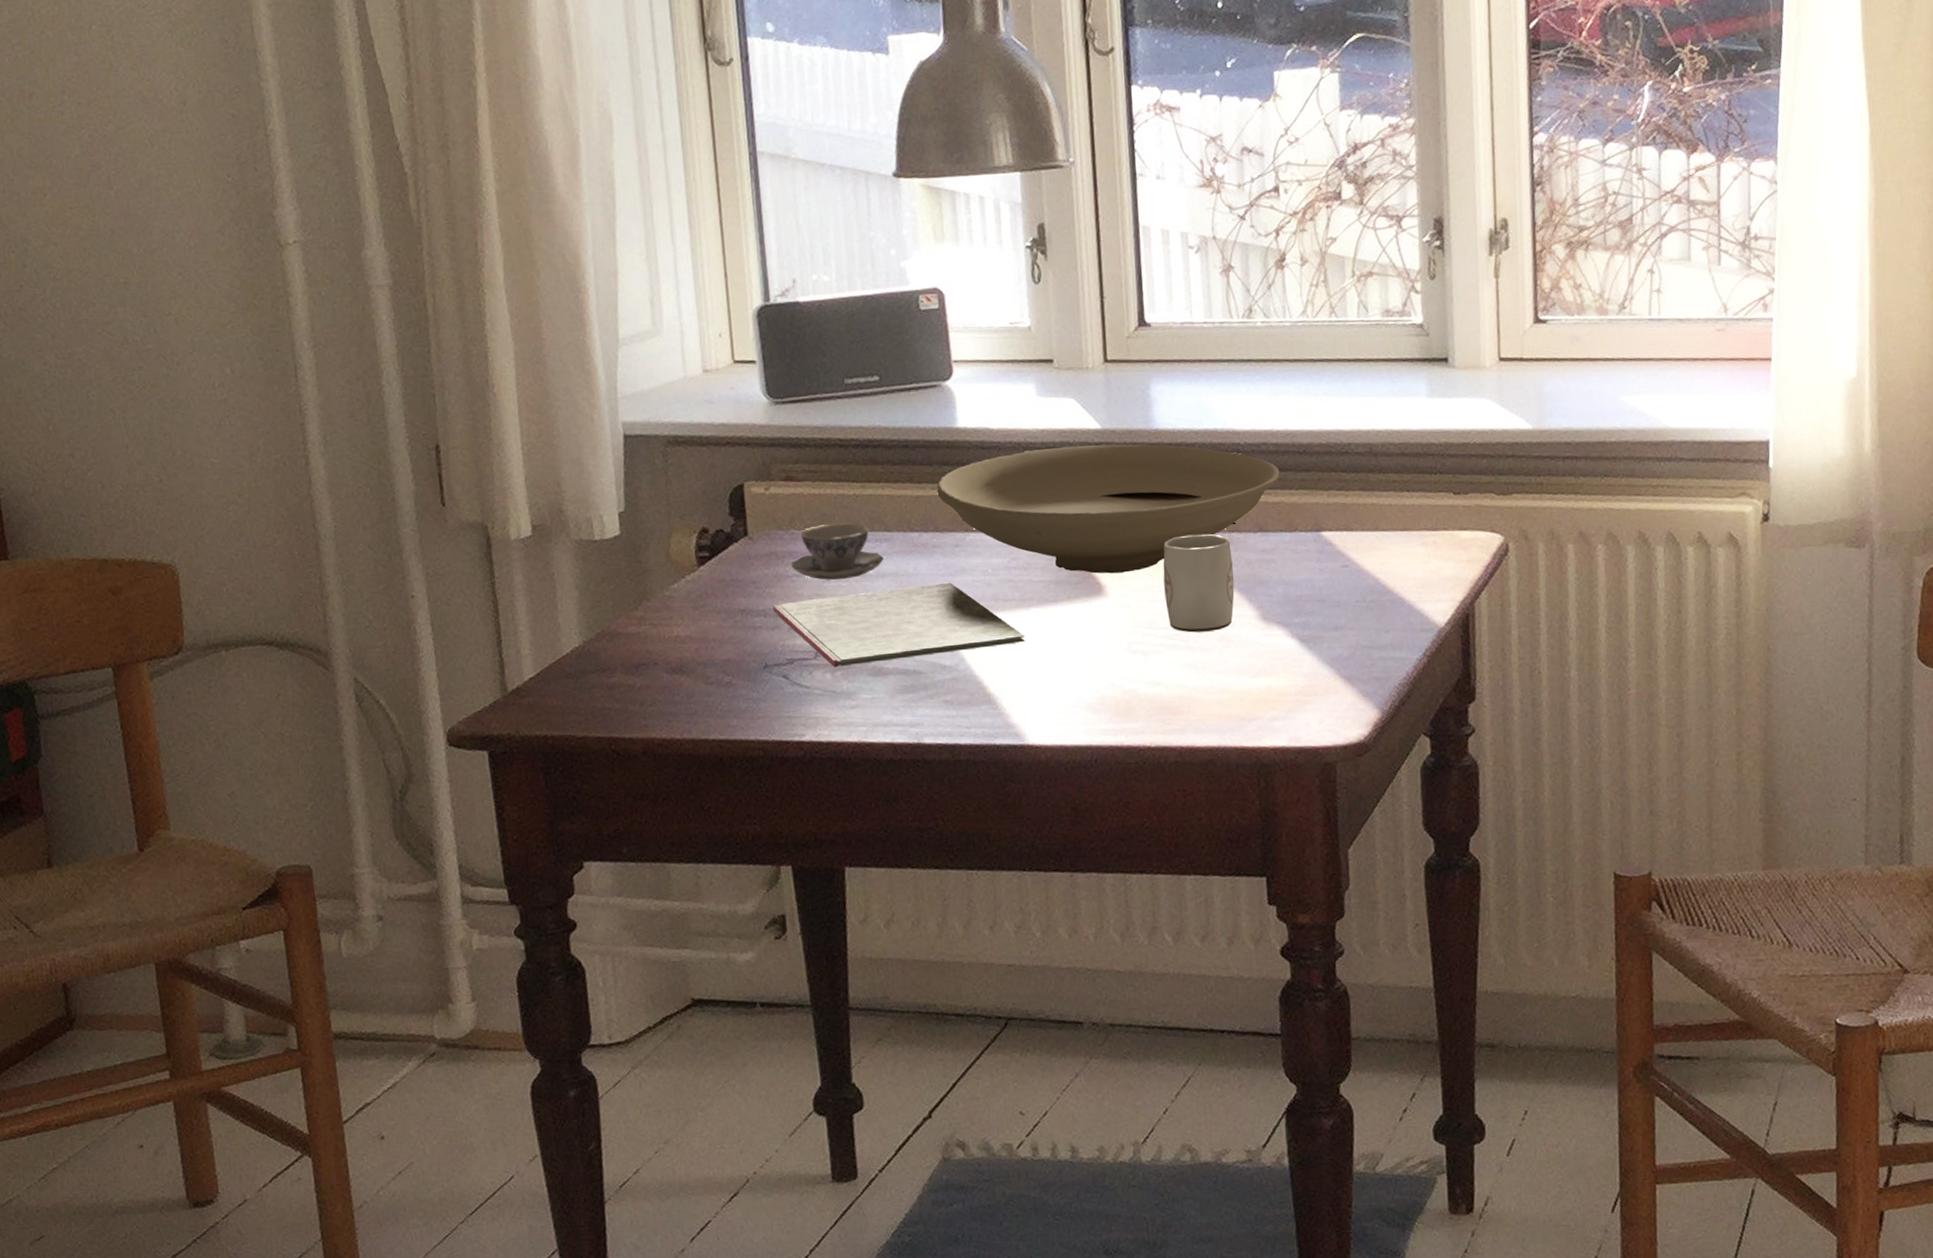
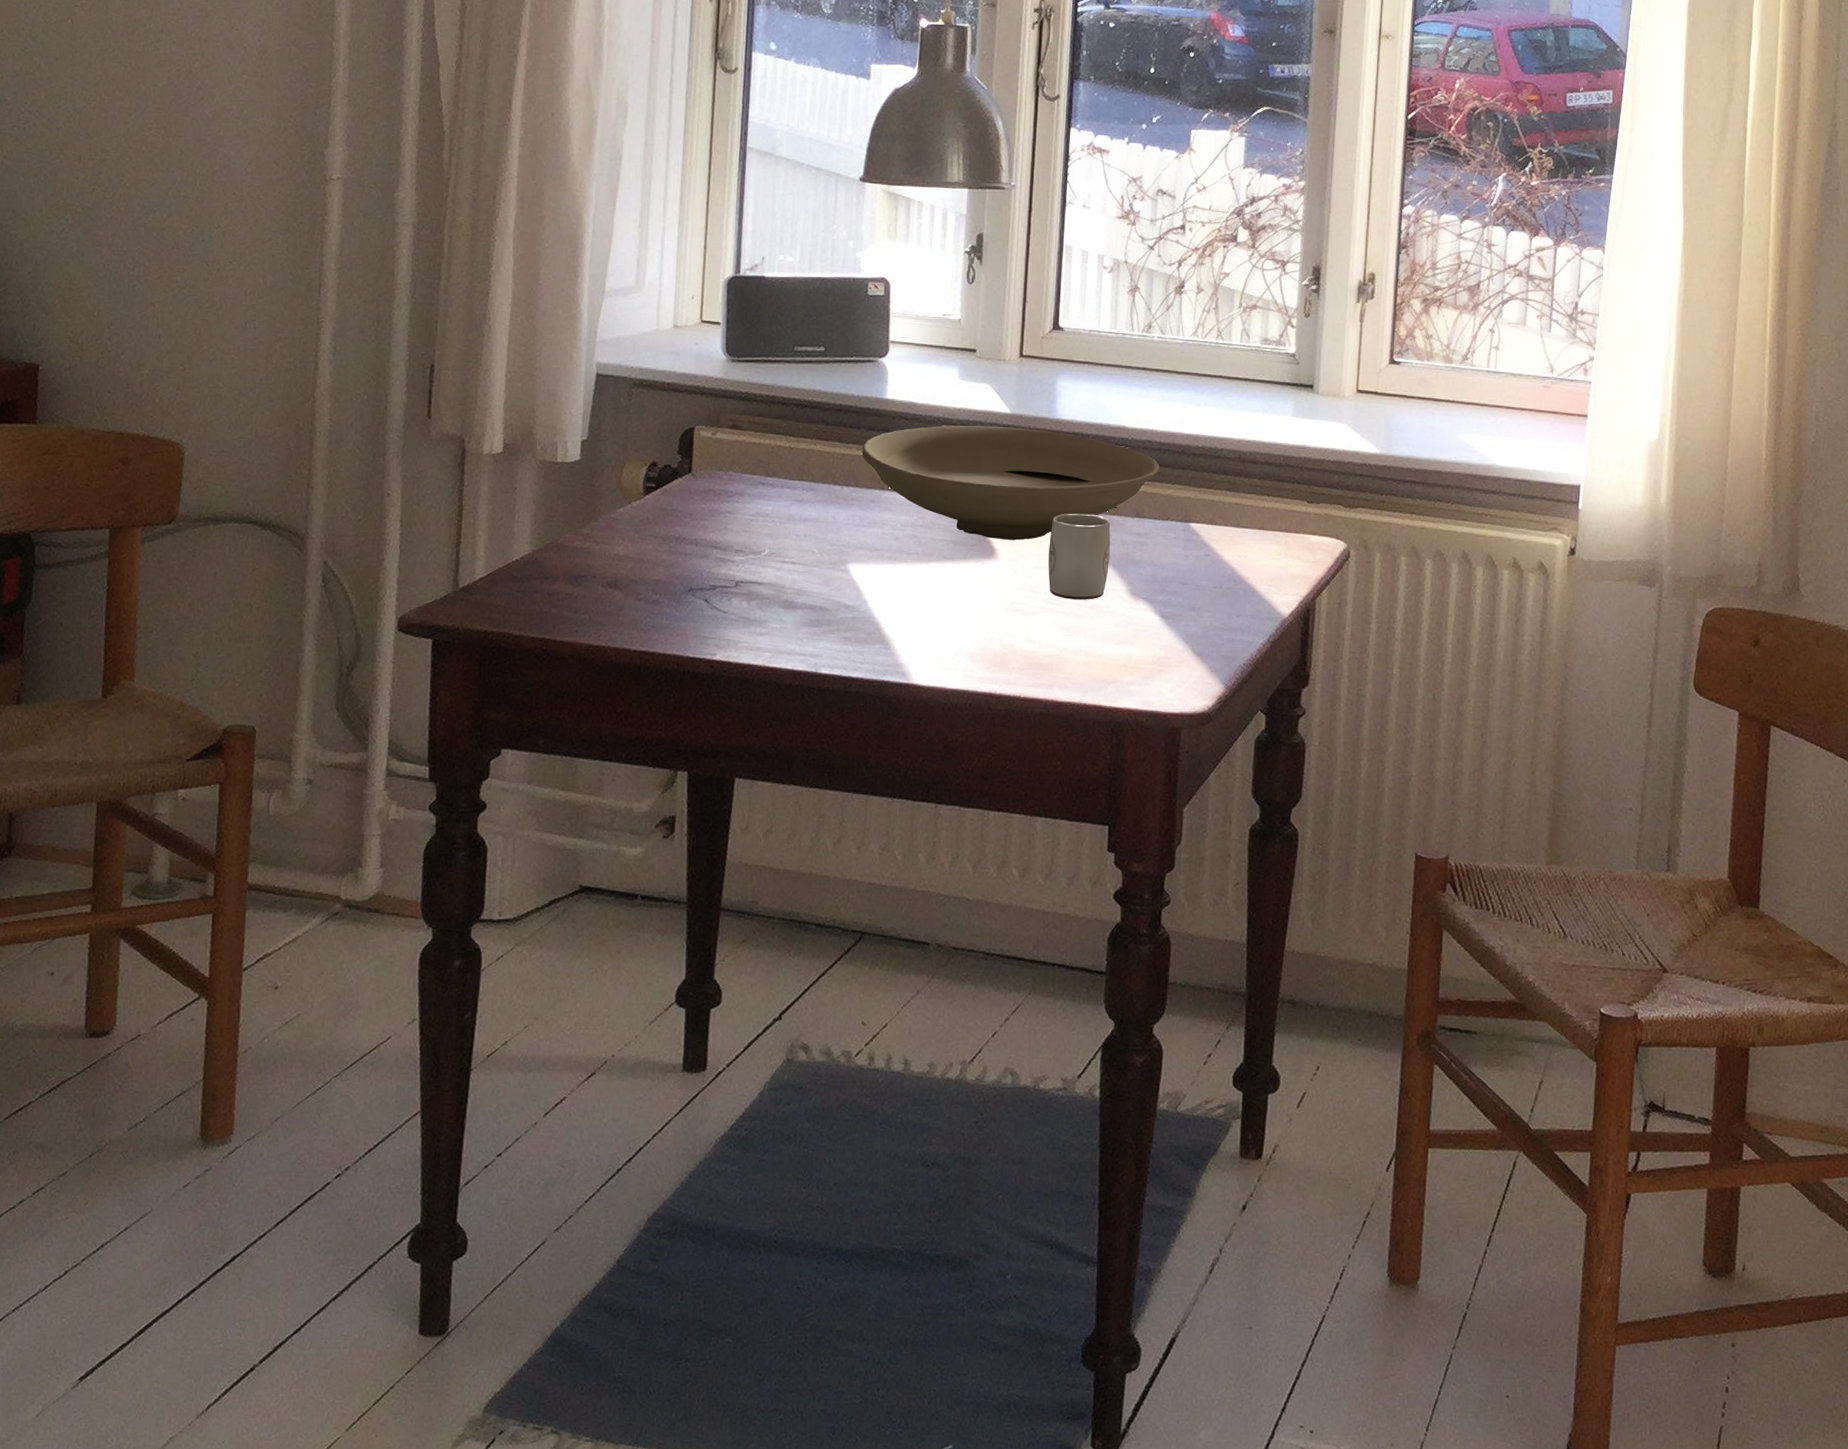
magazine: present [773,582,1025,667] -> none [704,532,922,597]
teacup: present [791,523,884,580] -> none [726,470,807,520]

